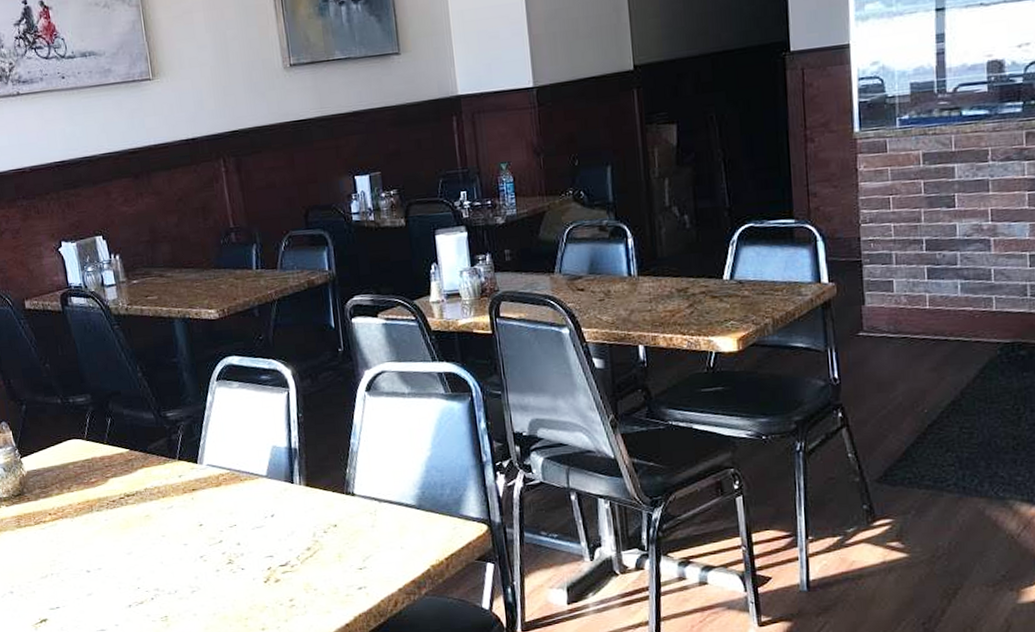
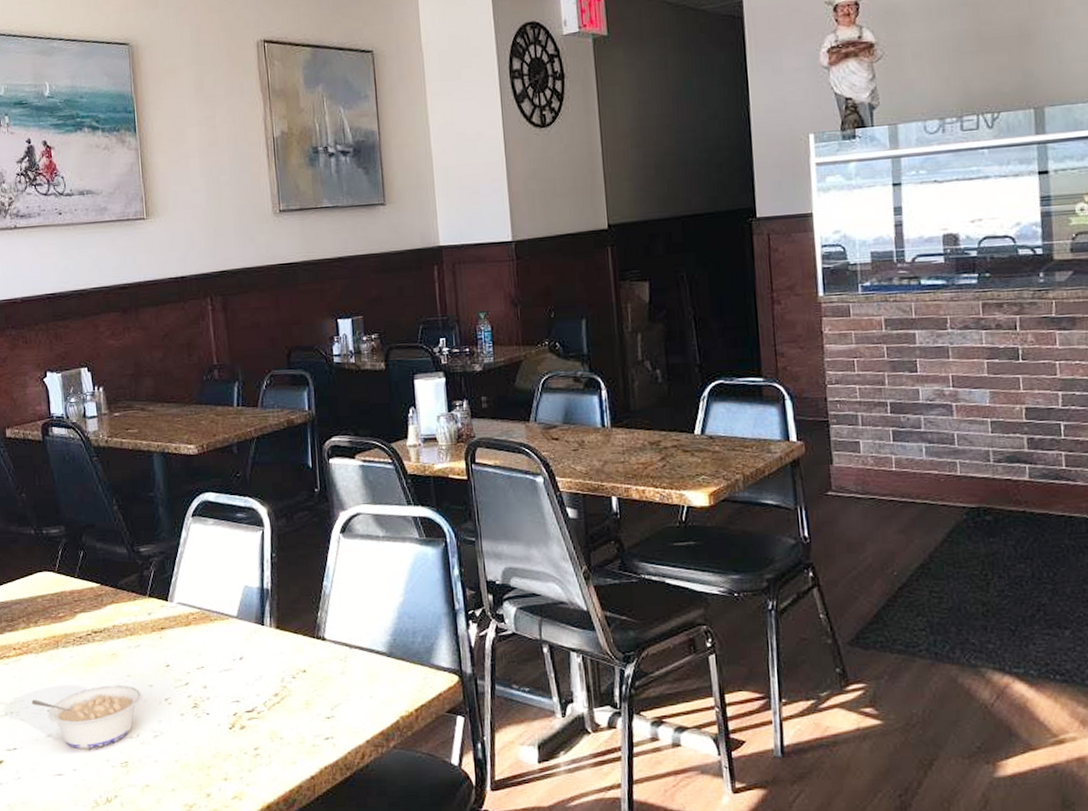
legume: none [70,544,178,606] -> present [32,684,142,748]

